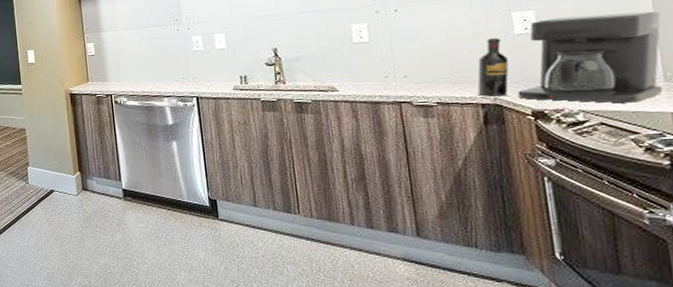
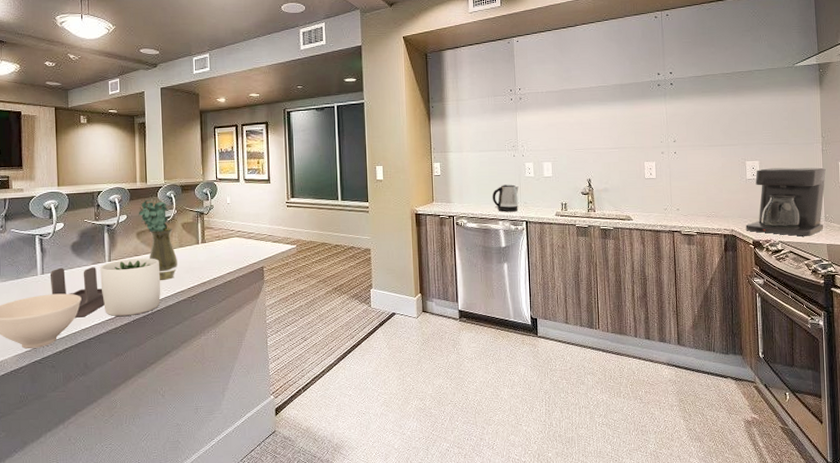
kettle: none [154,59,187,89] -> present [492,184,519,213]
wine bottle: present [477,37,509,98] -> none [722,180,742,229]

